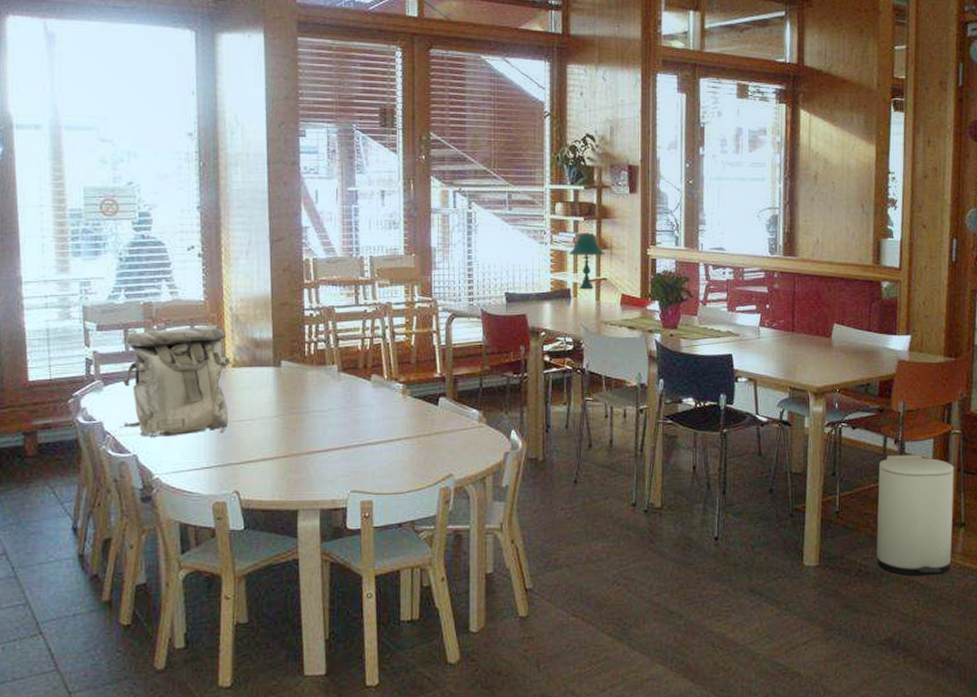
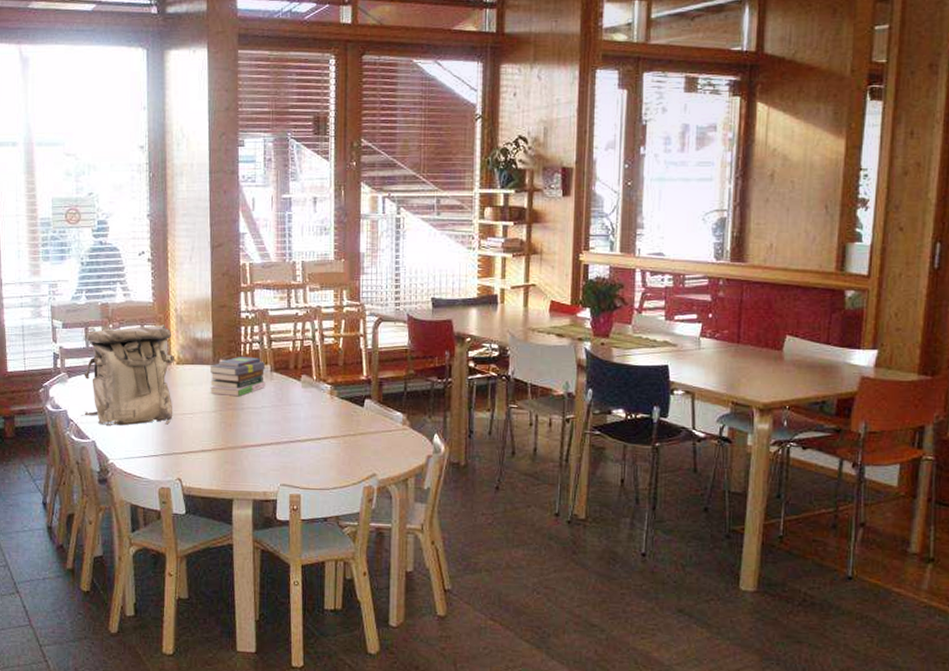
books: none [270,356,333,400] -> present [209,356,266,397]
table lamp: present [568,234,605,290] -> none [496,239,535,296]
pedal bin: present [877,455,954,576] -> none [825,480,923,612]

